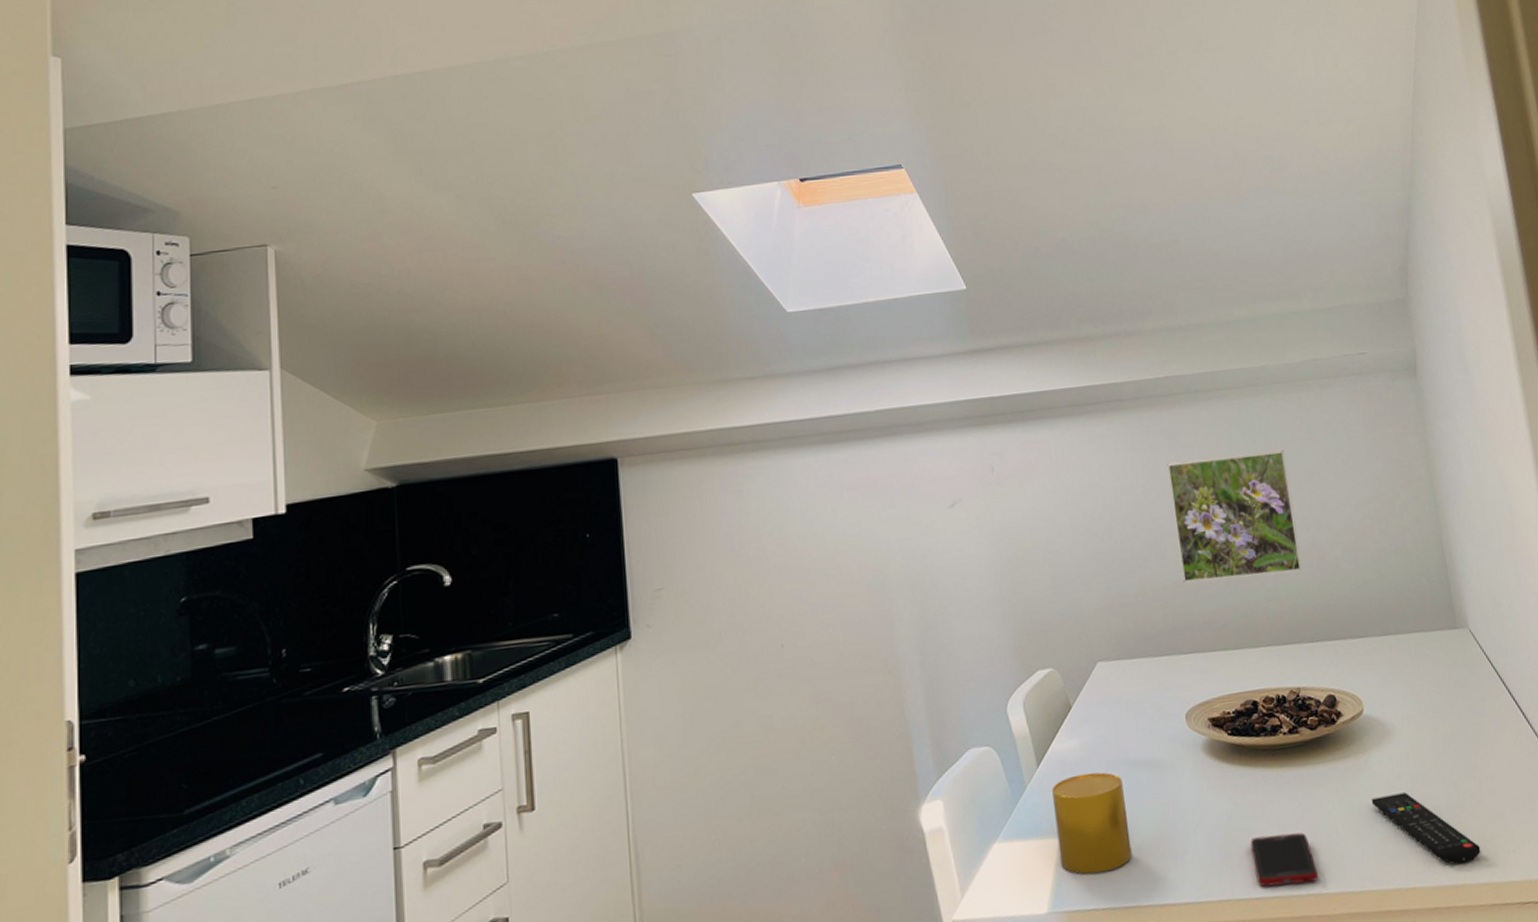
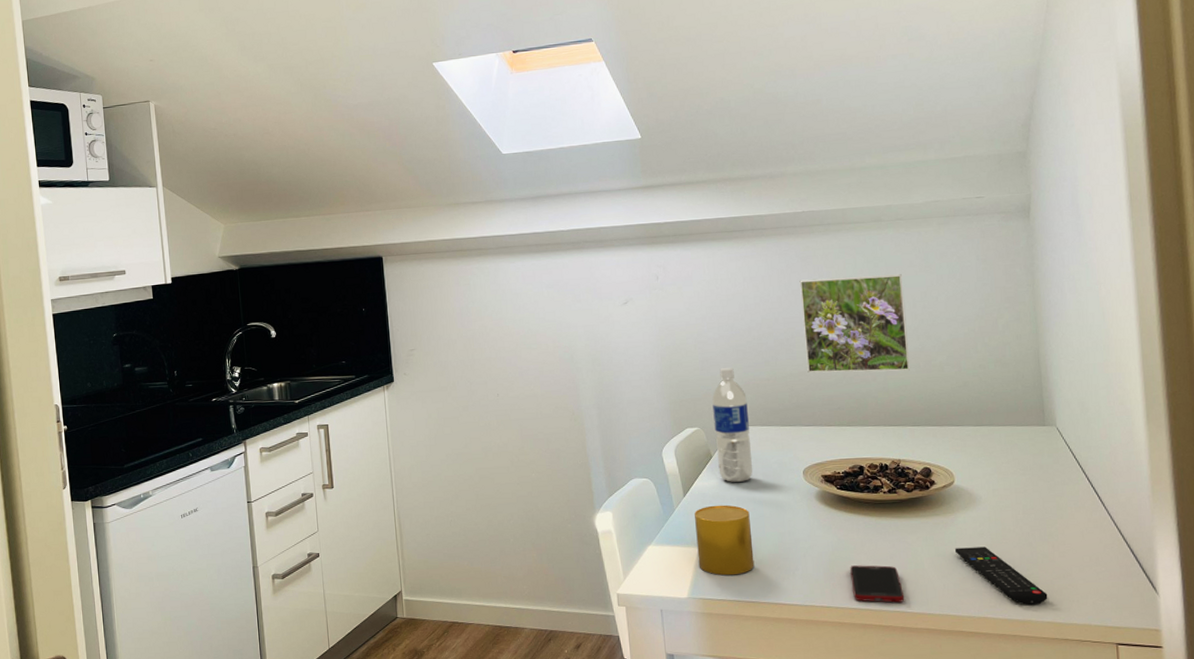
water bottle: none [1068,583,1124,740] -> present [712,367,753,482]

